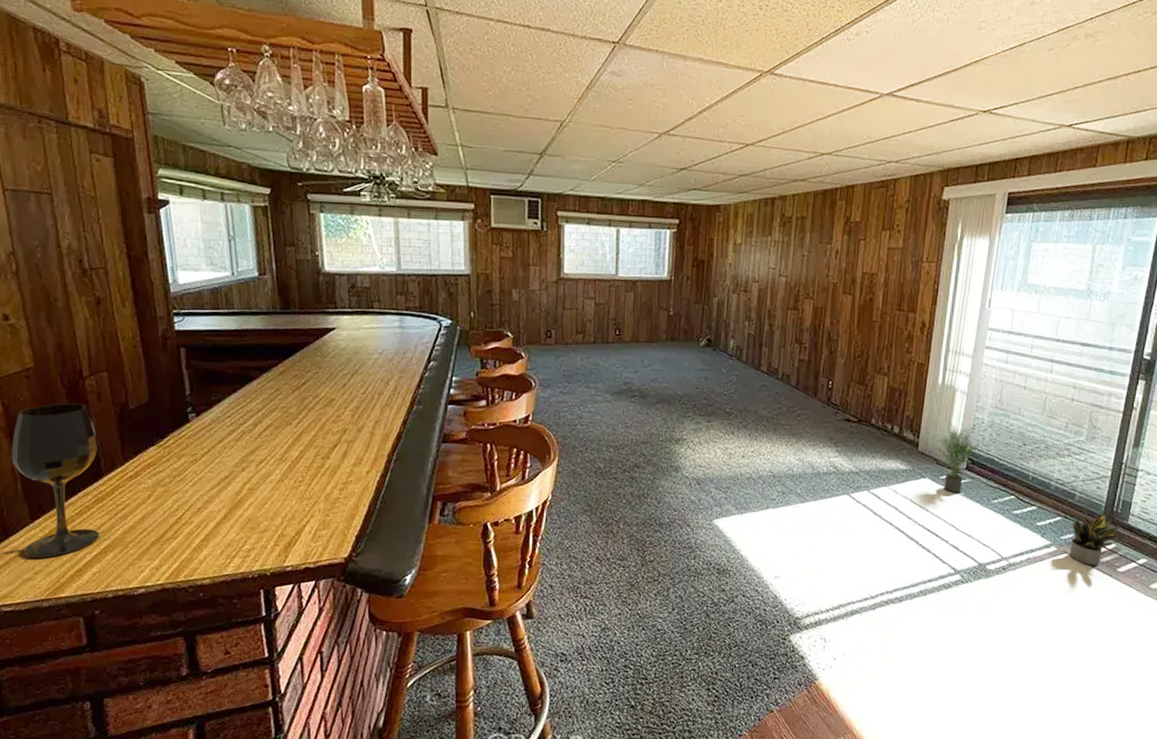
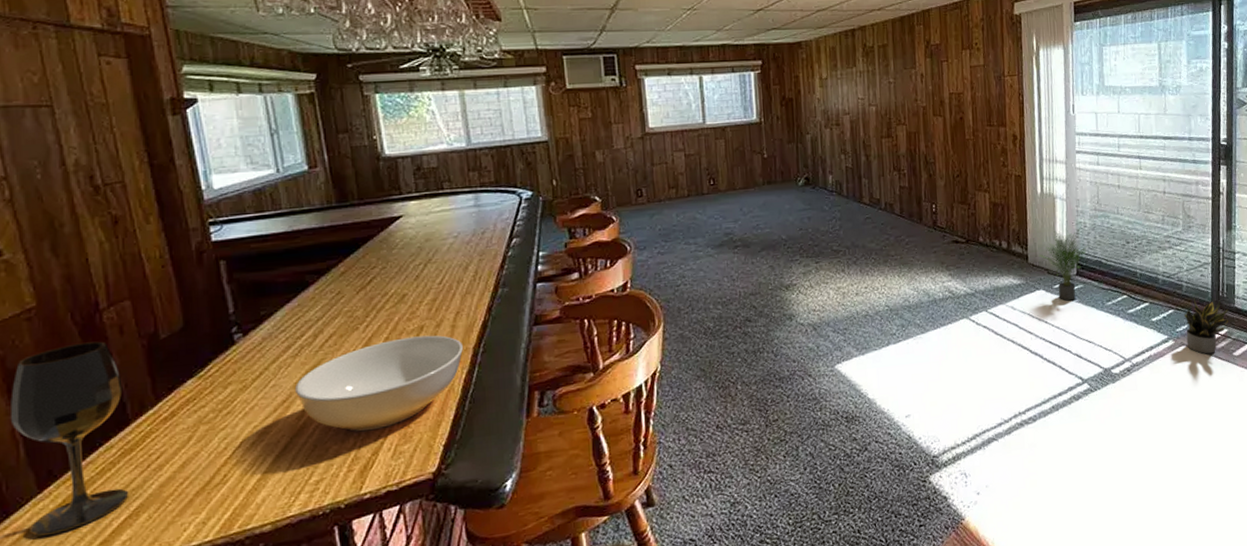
bowl: none [235,437,379,514] -> present [294,335,463,432]

